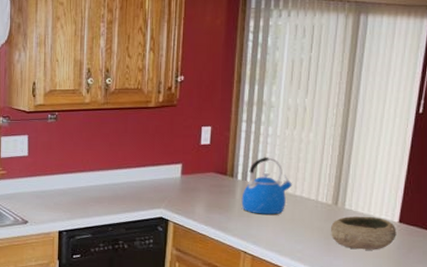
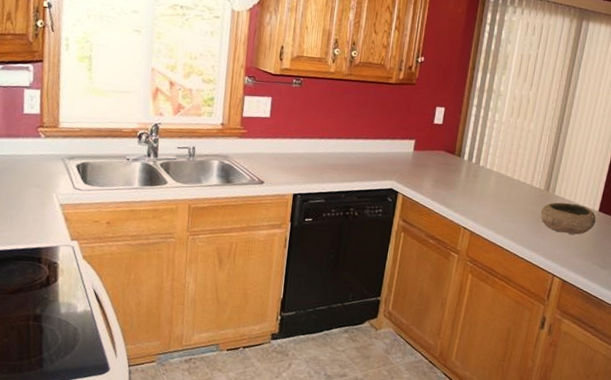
kettle: present [241,157,292,215] -> none [465,141,511,195]

